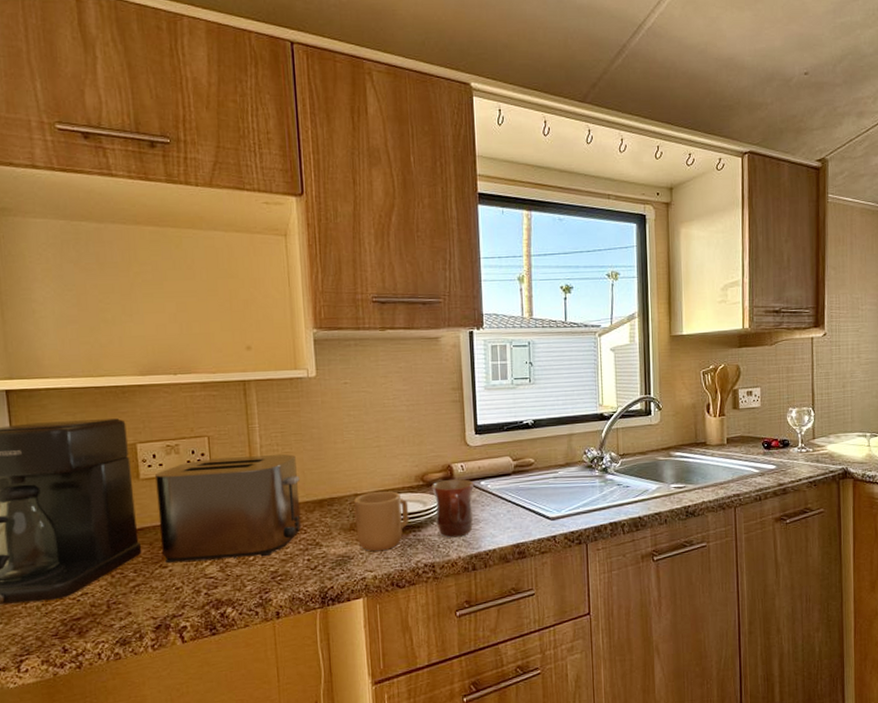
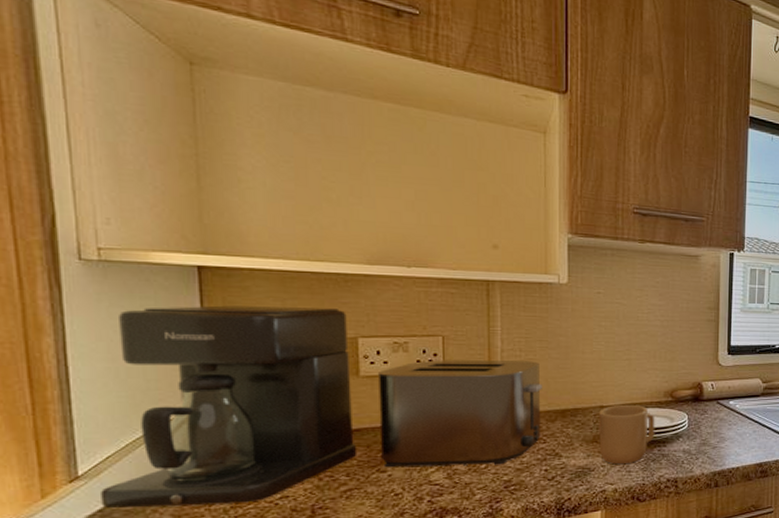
mug: present [432,479,475,538] -> none [680,398,723,454]

